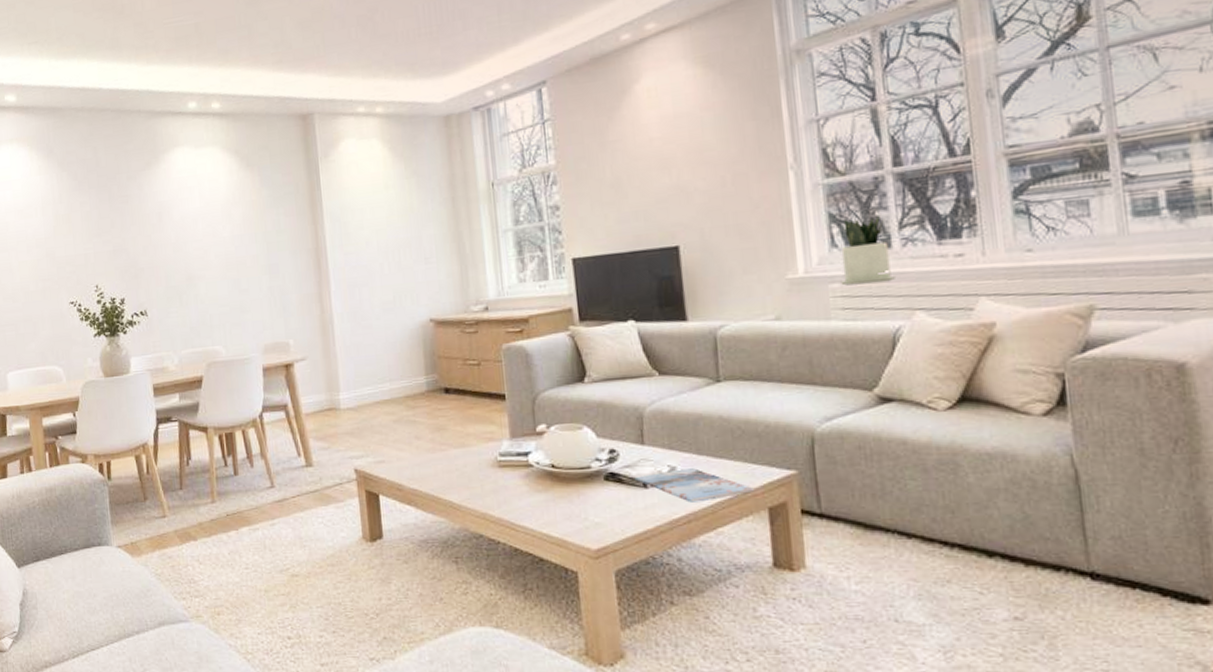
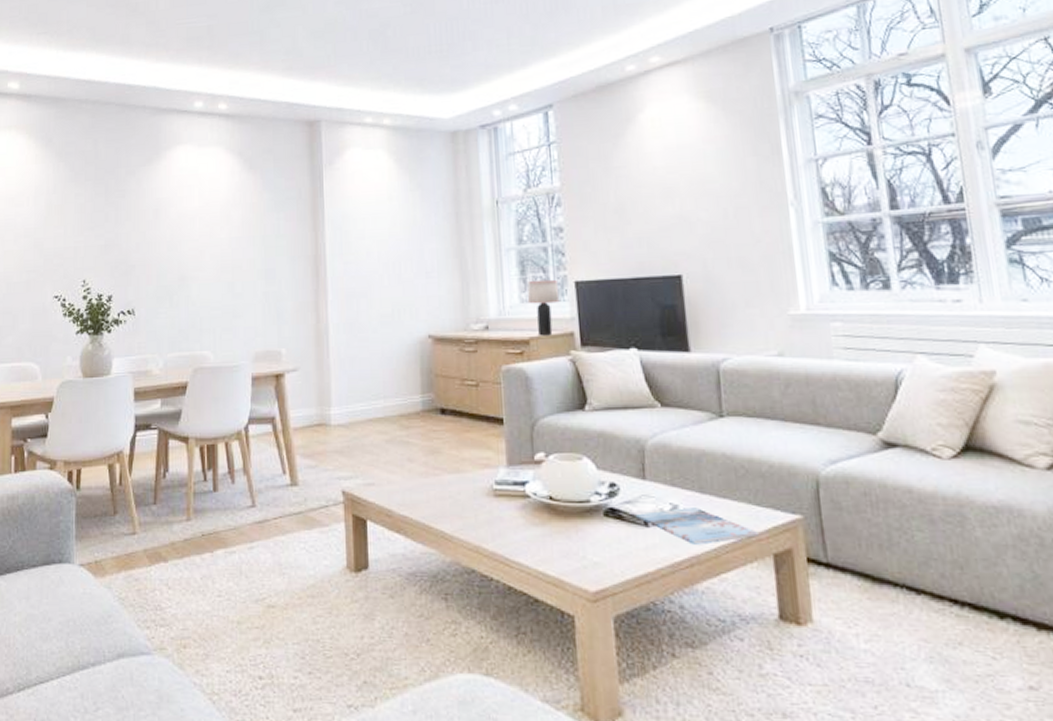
table lamp: none [525,257,558,314] -> present [527,279,560,336]
planter: present [840,214,897,286] -> none [842,256,897,325]

